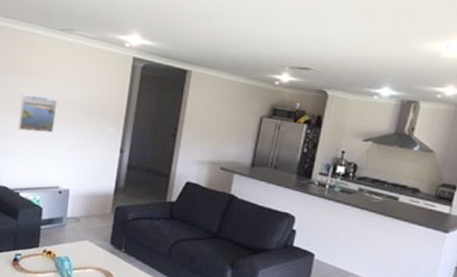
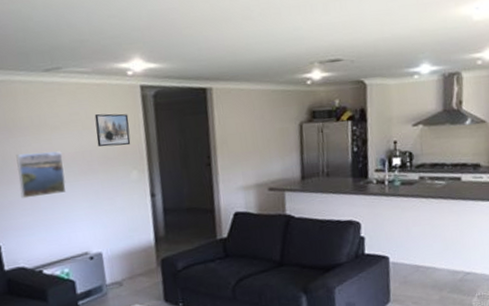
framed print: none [87,74,118,105] -> present [94,113,131,147]

